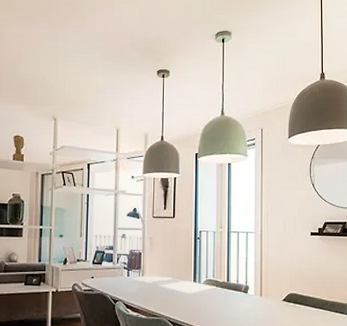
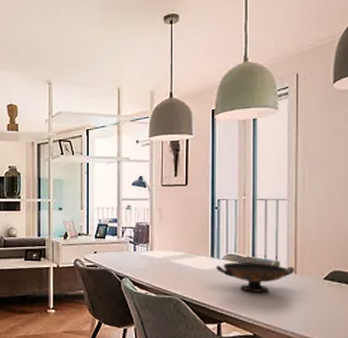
decorative bowl: none [198,286,260,313] -> present [216,262,295,293]

